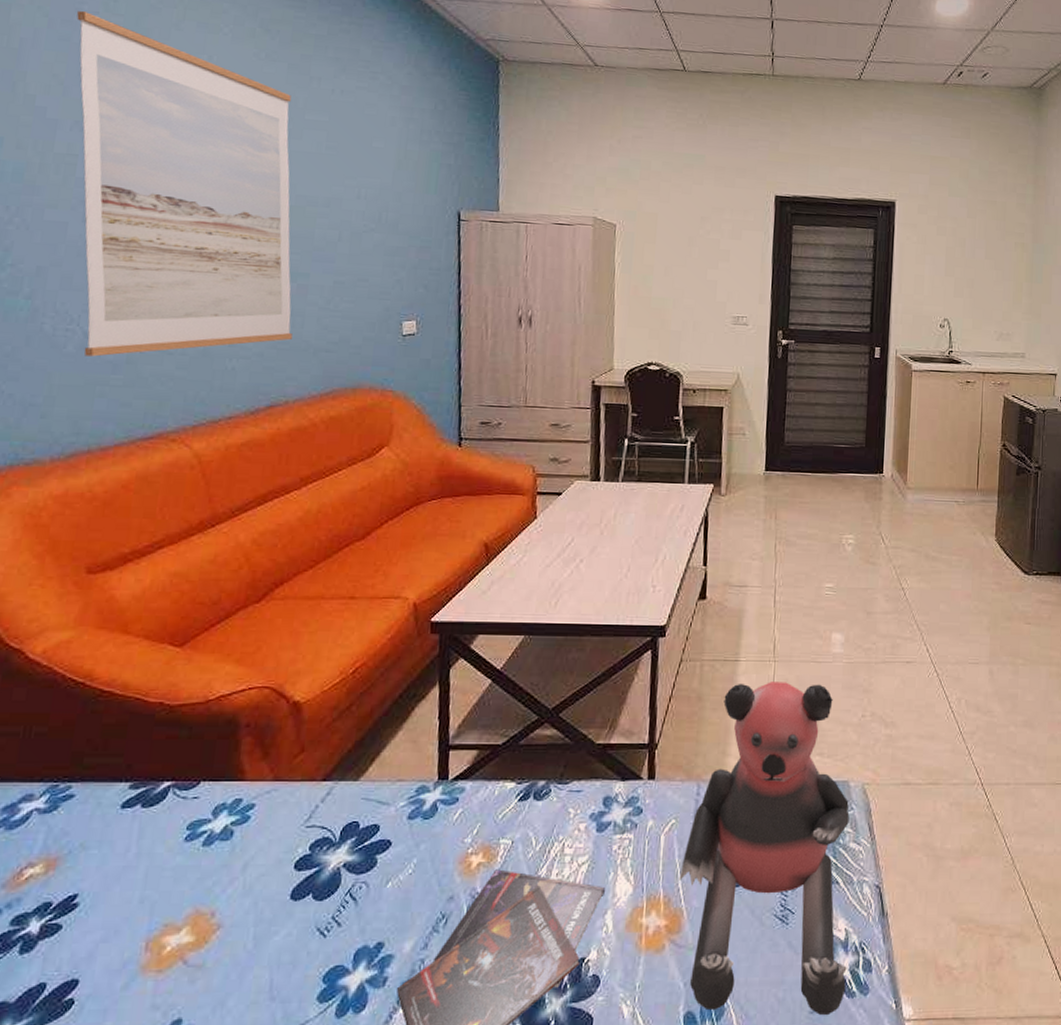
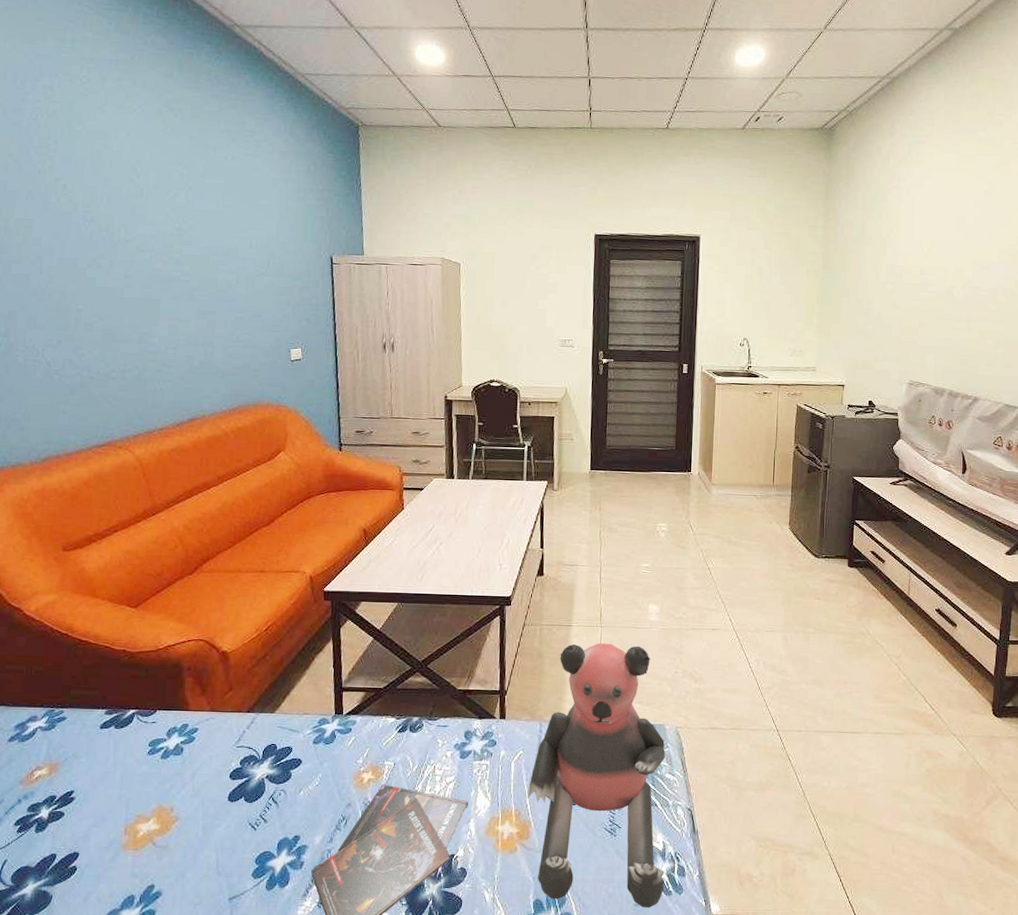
wall art: present [77,11,292,357] -> none [24,100,205,382]

